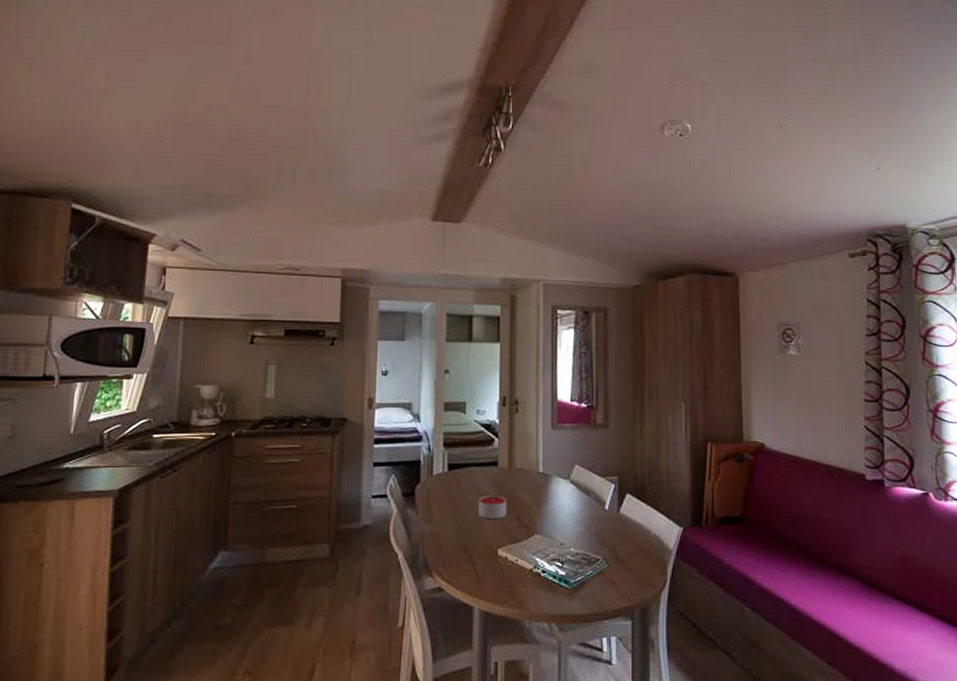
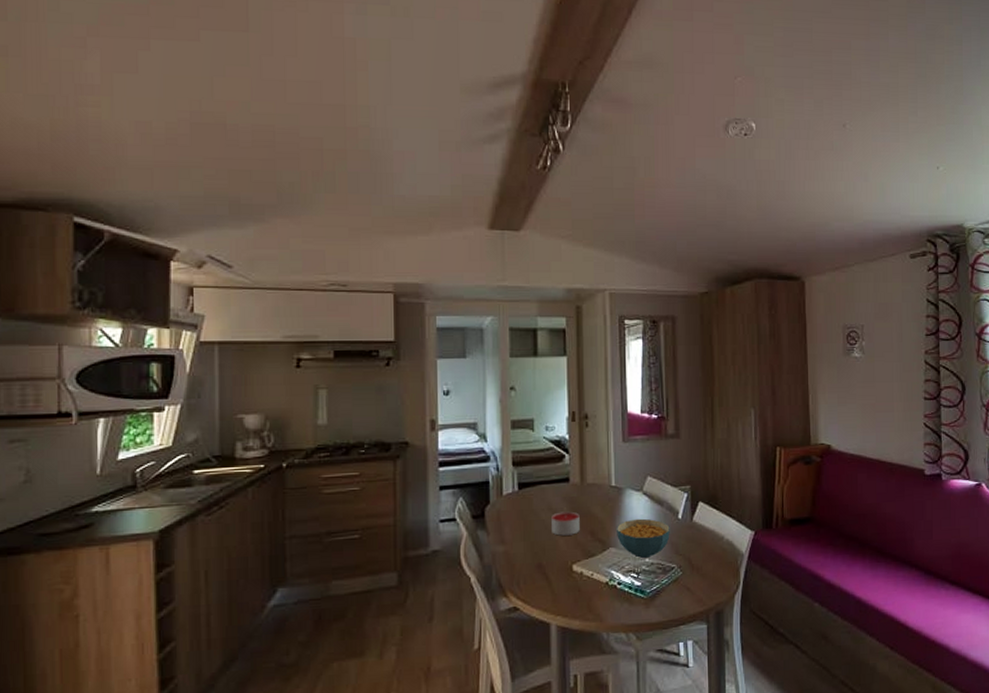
cereal bowl: none [543,507,596,547] -> present [617,518,670,558]

